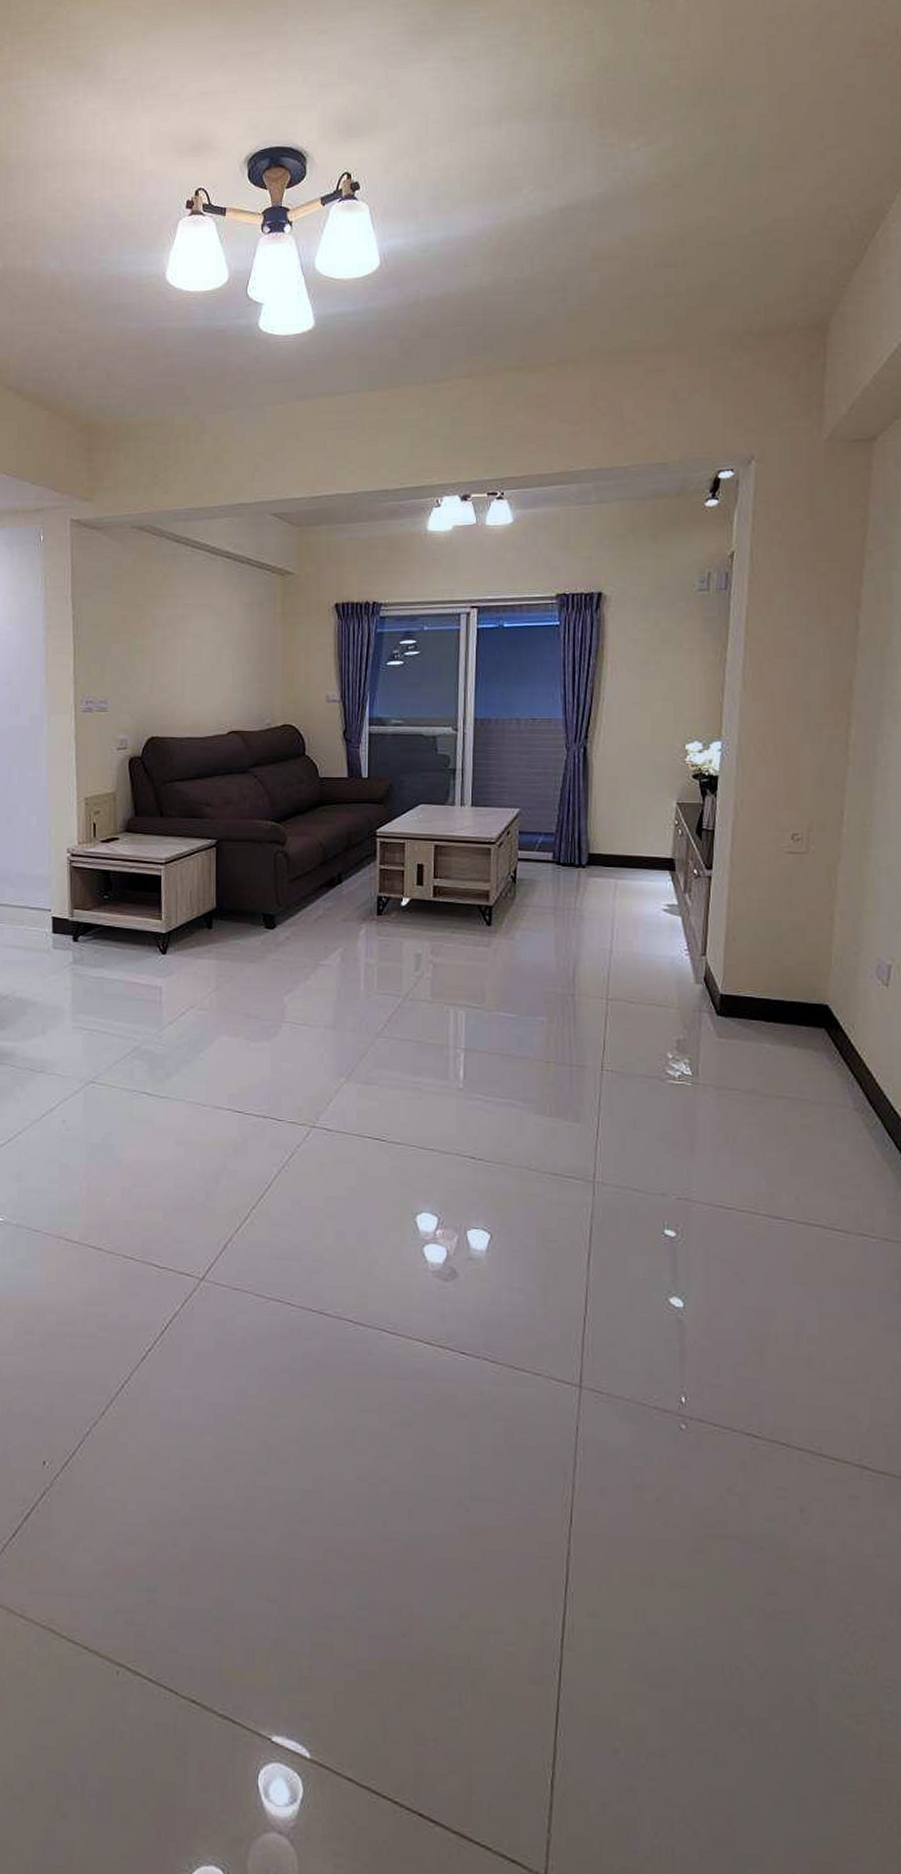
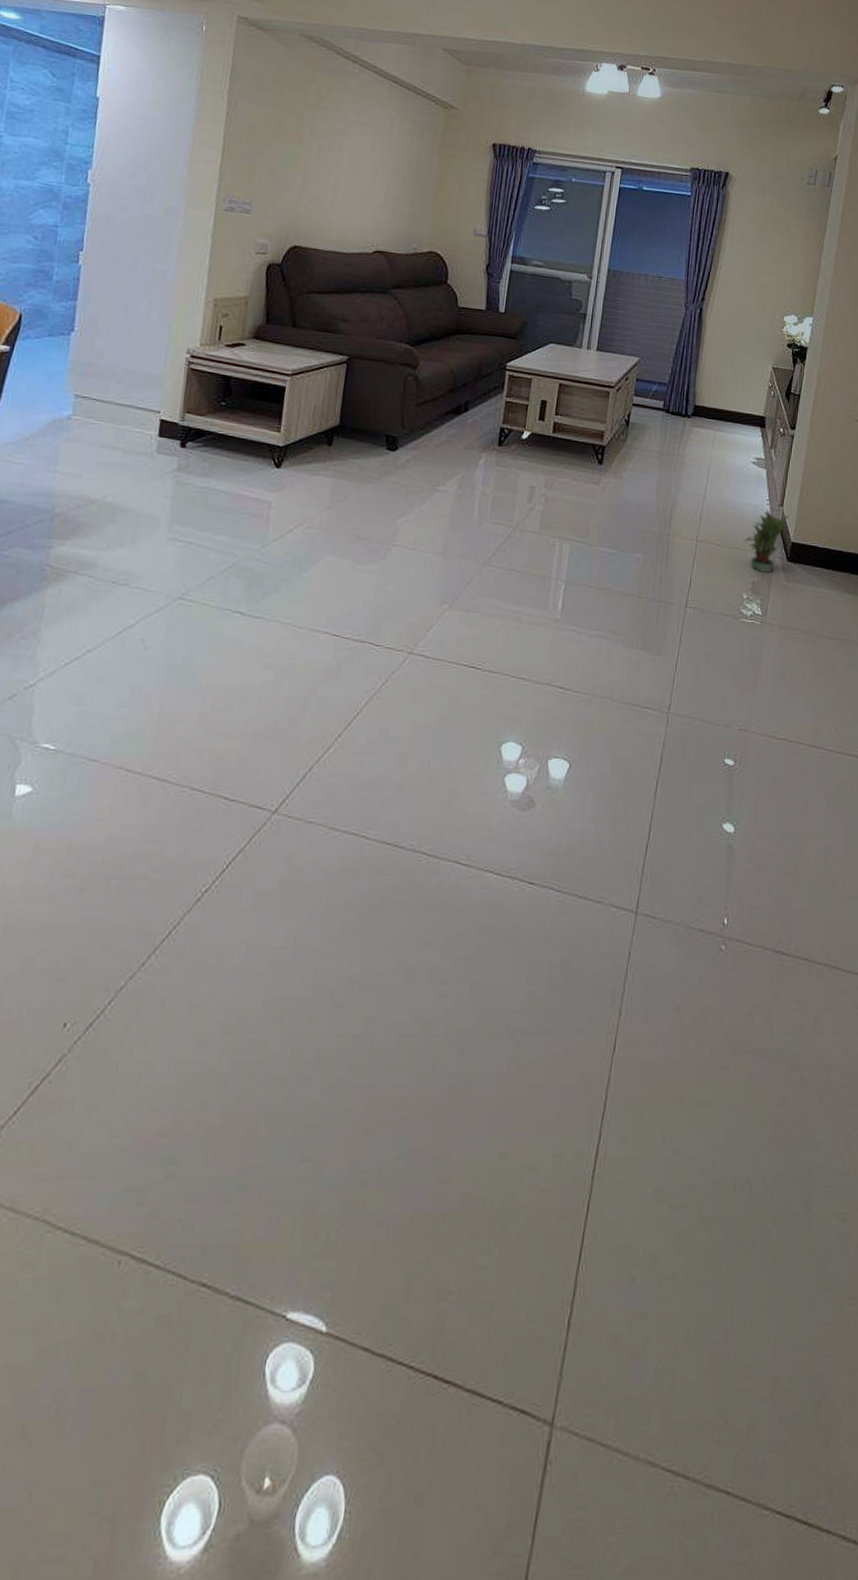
potted plant: none [661,960,714,1029] -> present [743,509,789,573]

